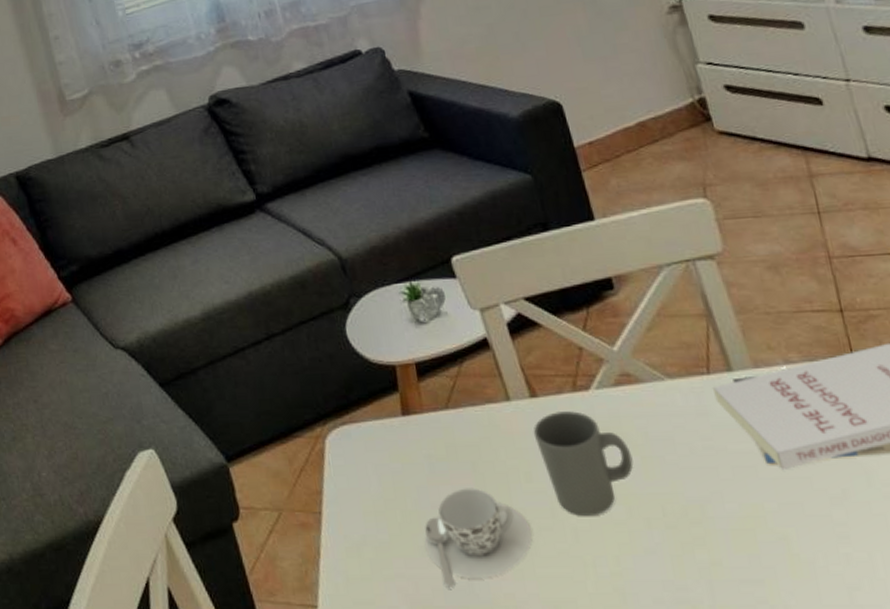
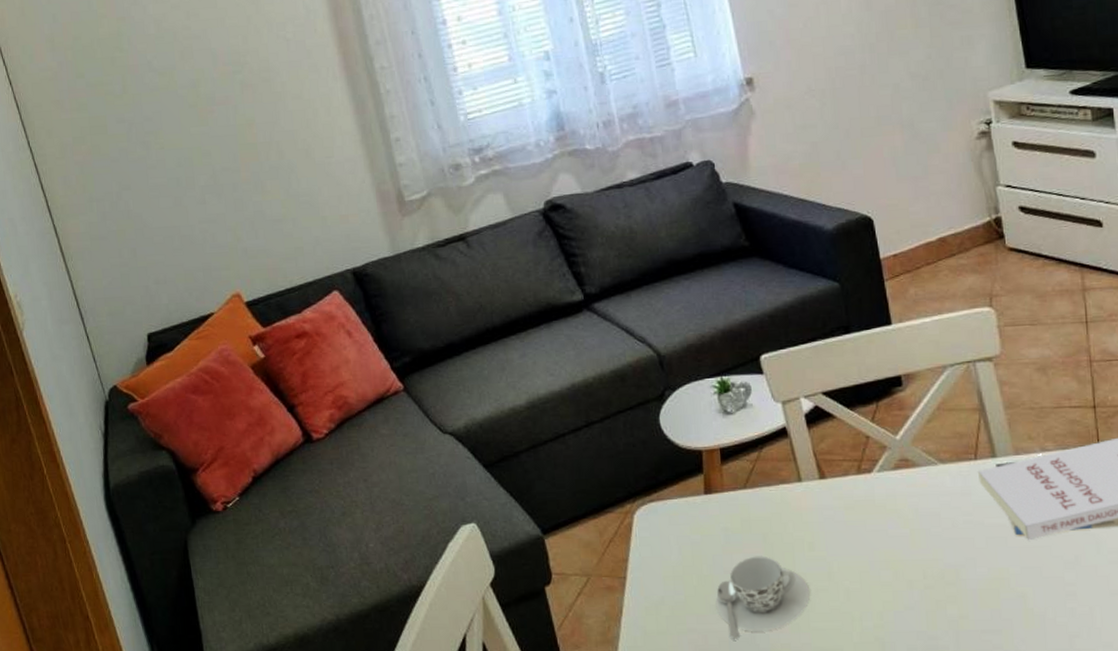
mug: present [533,411,634,516] -> none [819,491,903,579]

